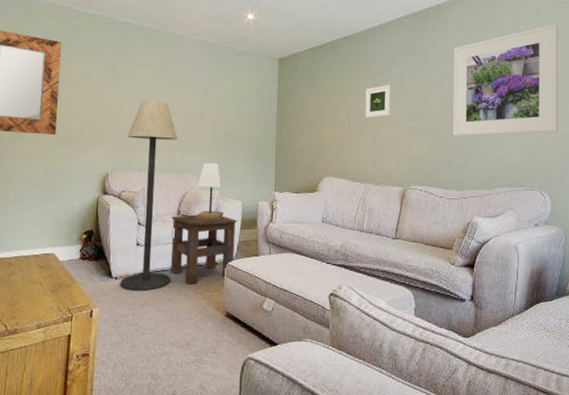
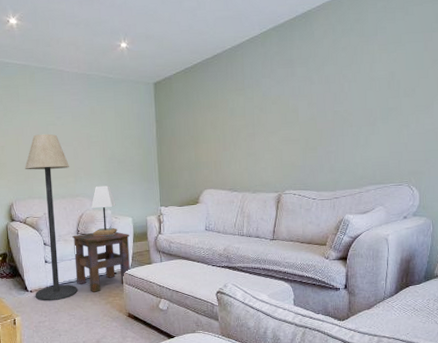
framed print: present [365,85,391,119] -> none [237,98,263,132]
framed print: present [453,24,559,136] -> none [321,19,427,141]

